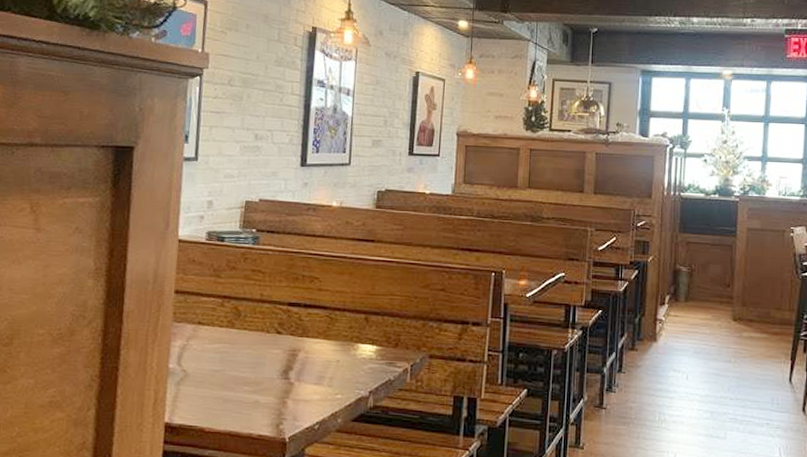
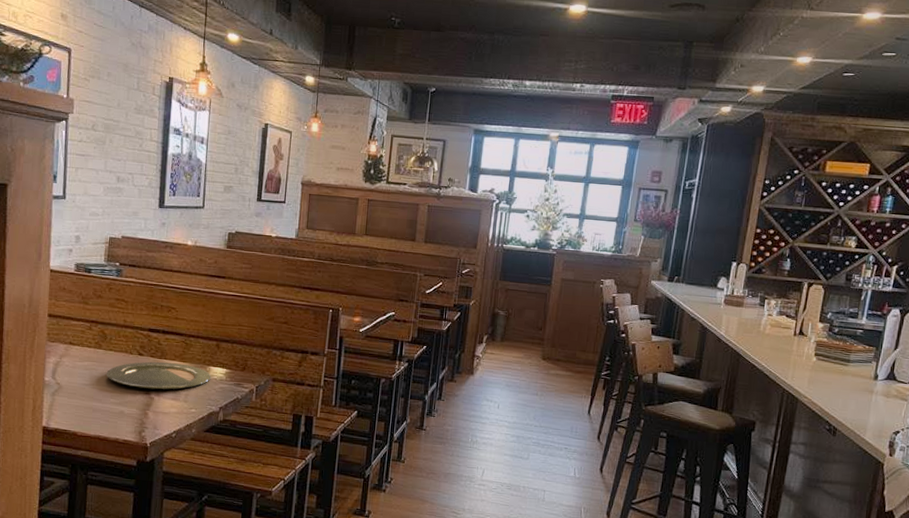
plate: none [239,340,360,373] -> present [106,361,211,390]

